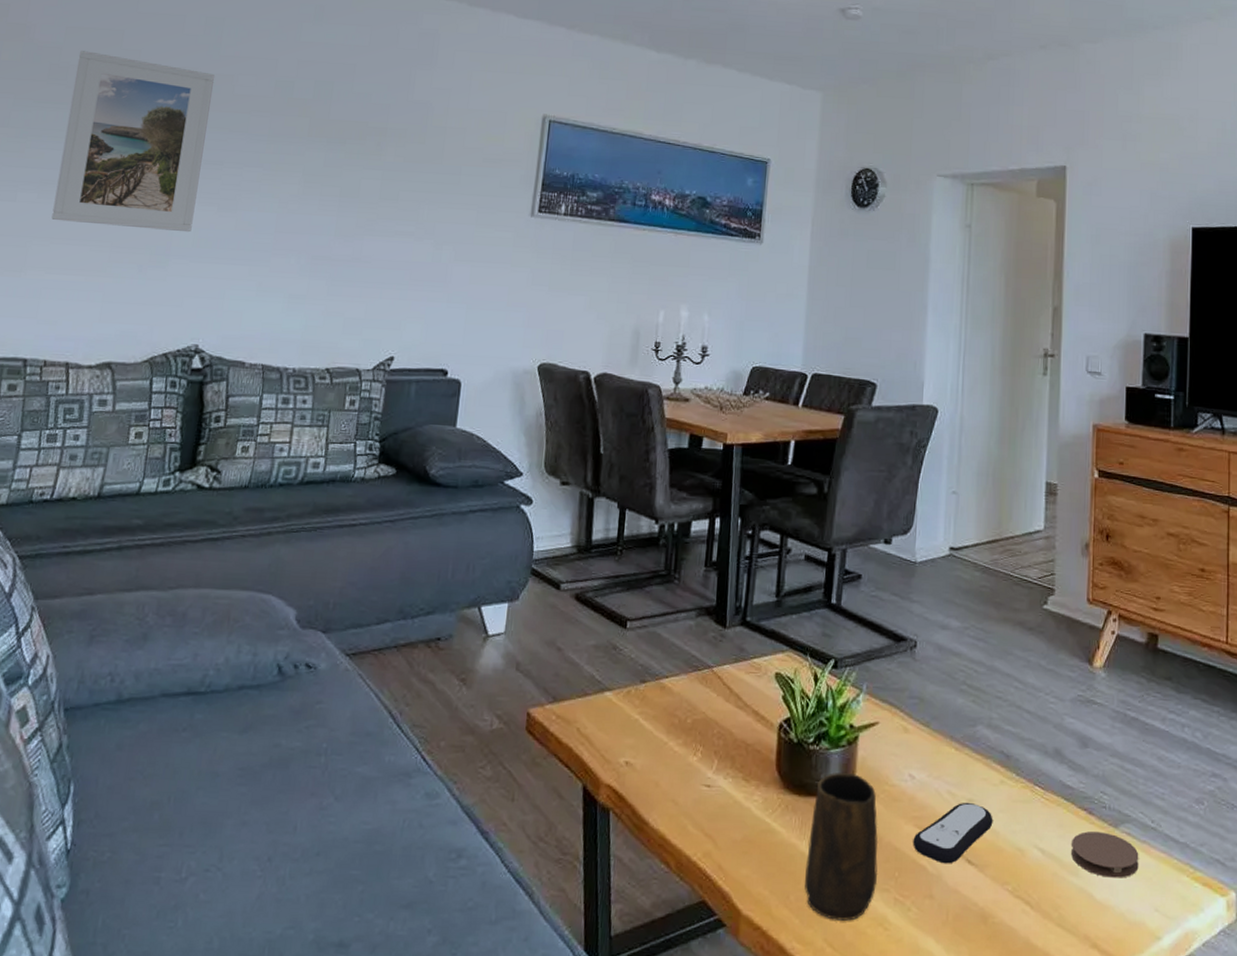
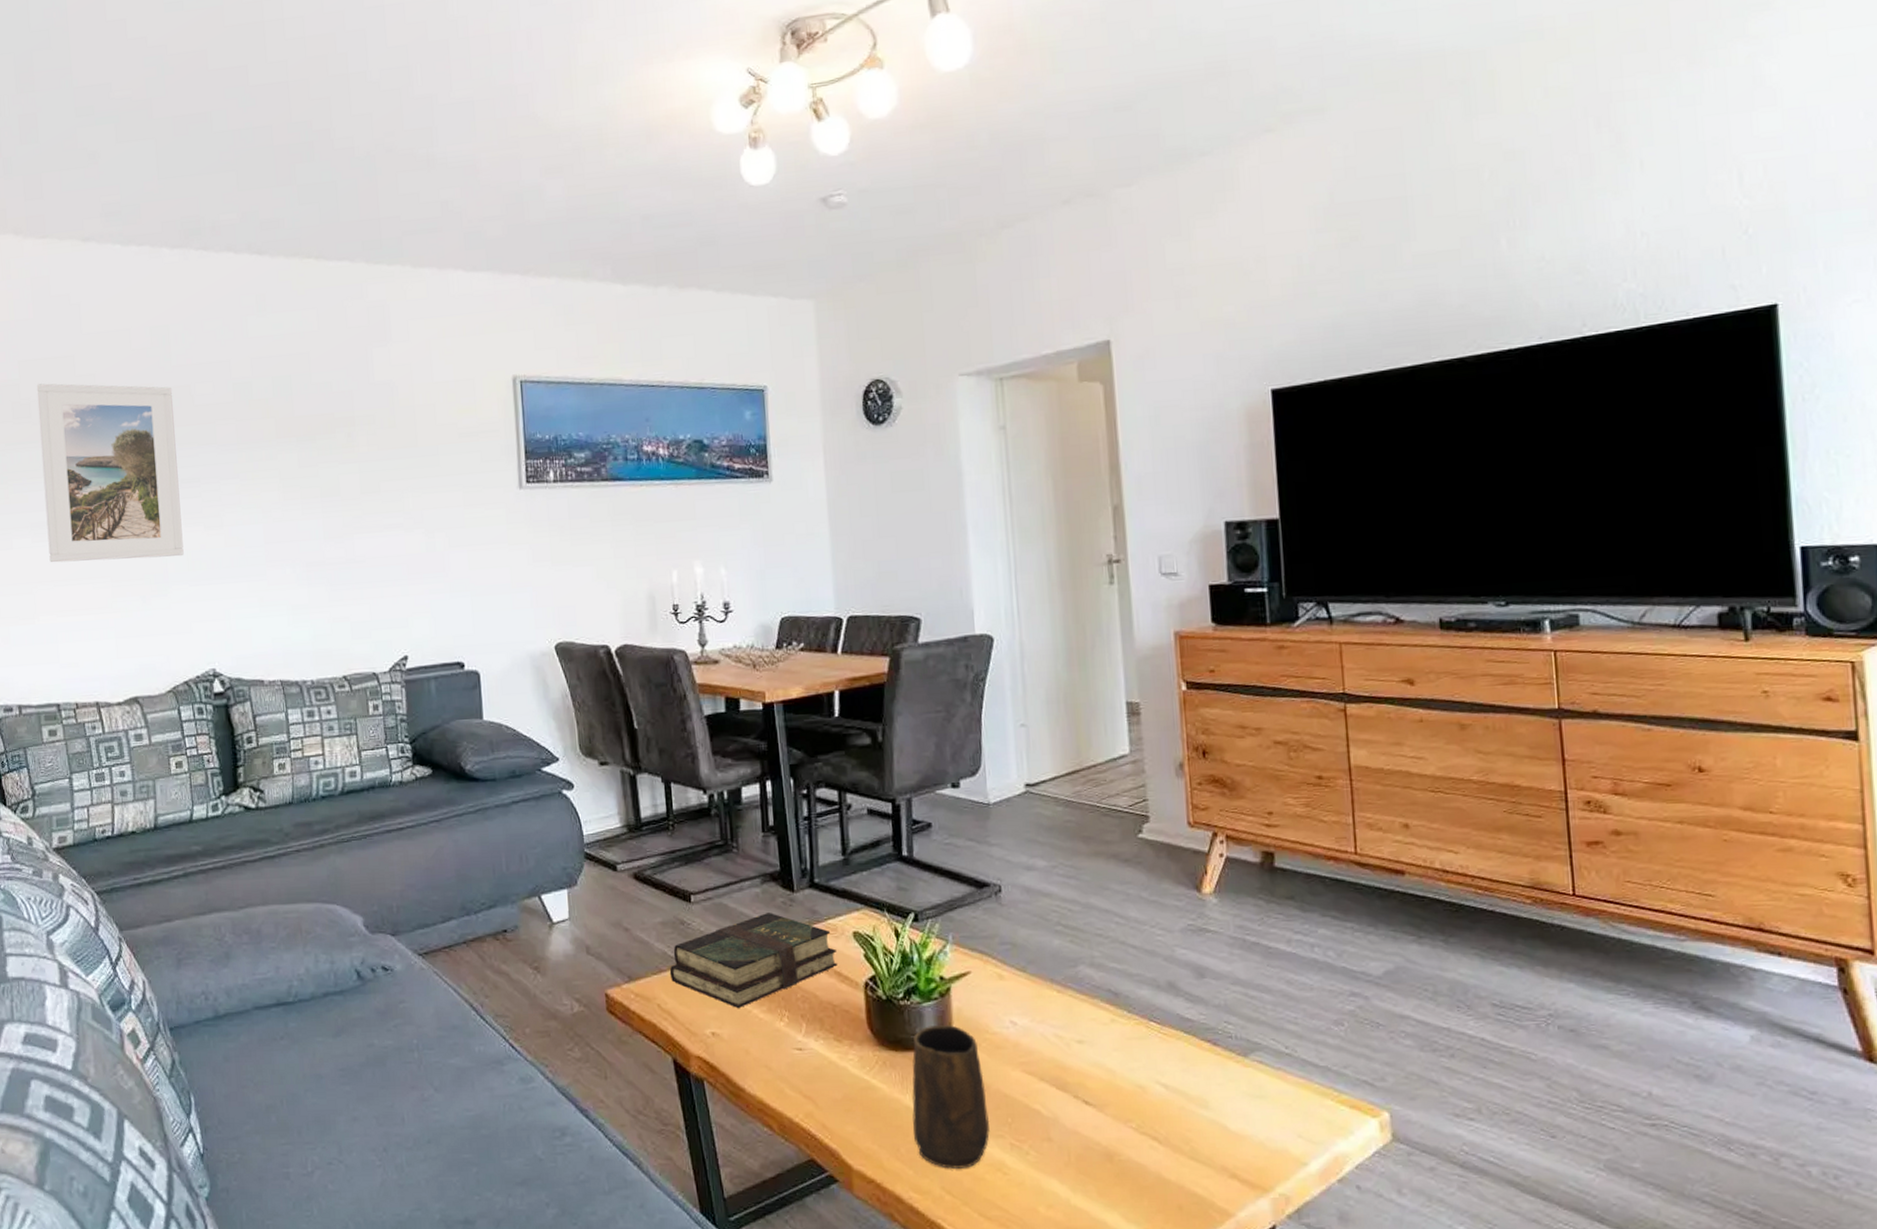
book: none [594,646,758,739] -> present [669,913,838,1008]
remote control: present [913,802,993,864] -> none [1022,1043,1108,1107]
coaster: present [1071,831,1139,878] -> none [1197,1062,1275,1108]

